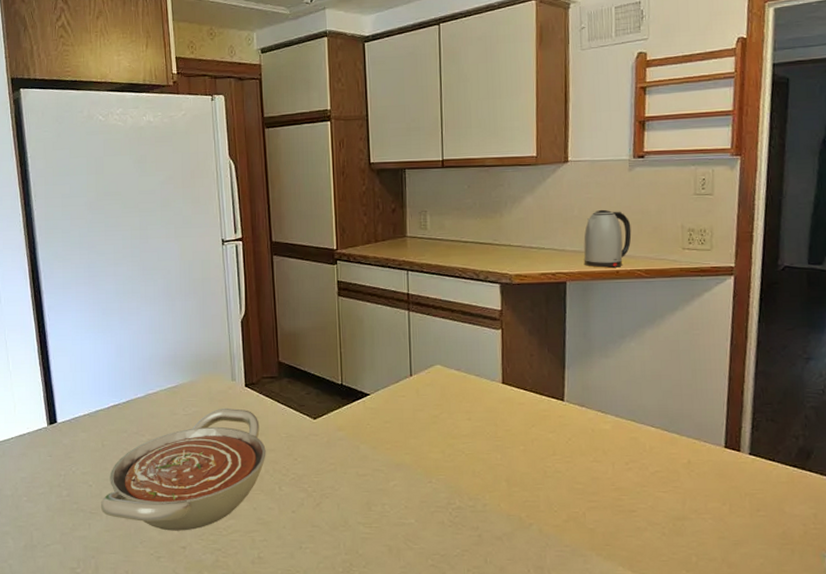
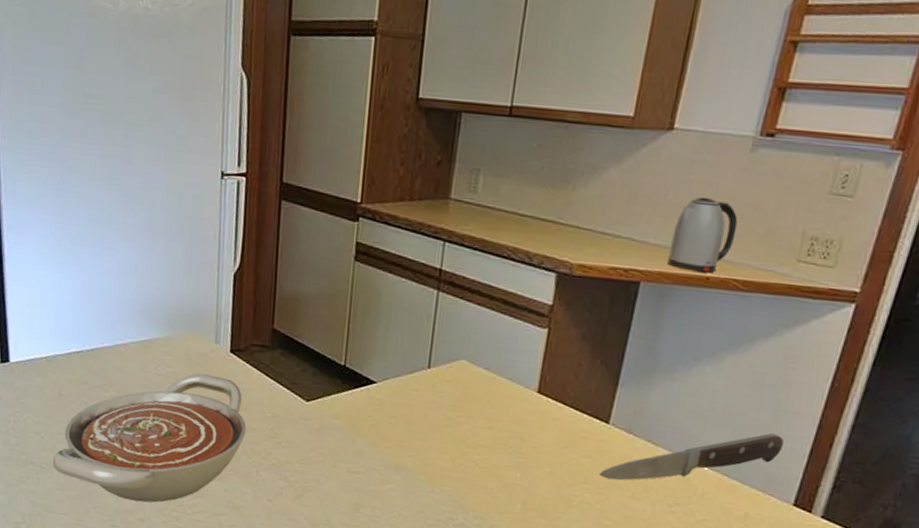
kitchen knife: none [565,390,706,448] -> present [599,433,785,481]

